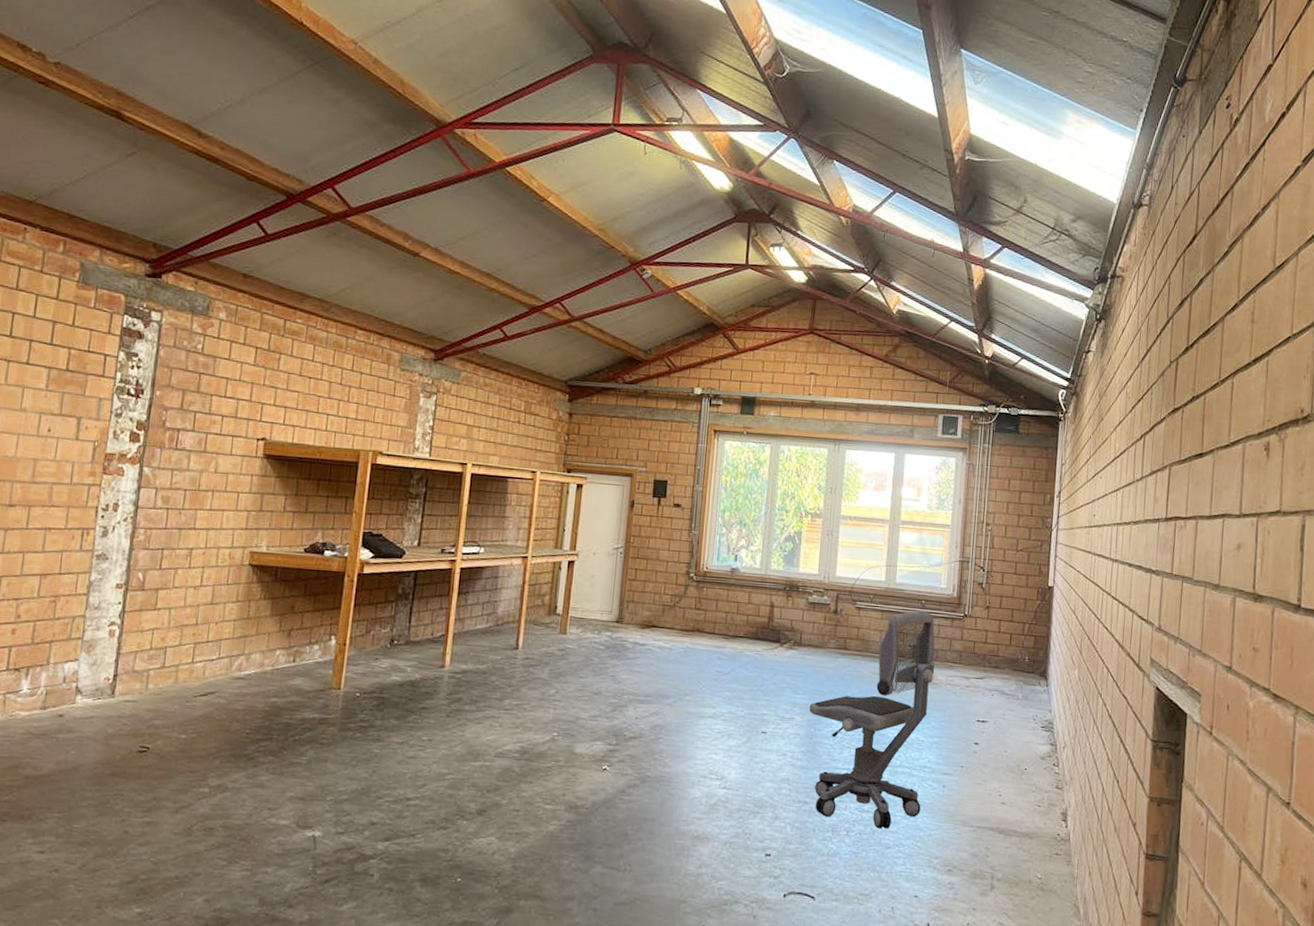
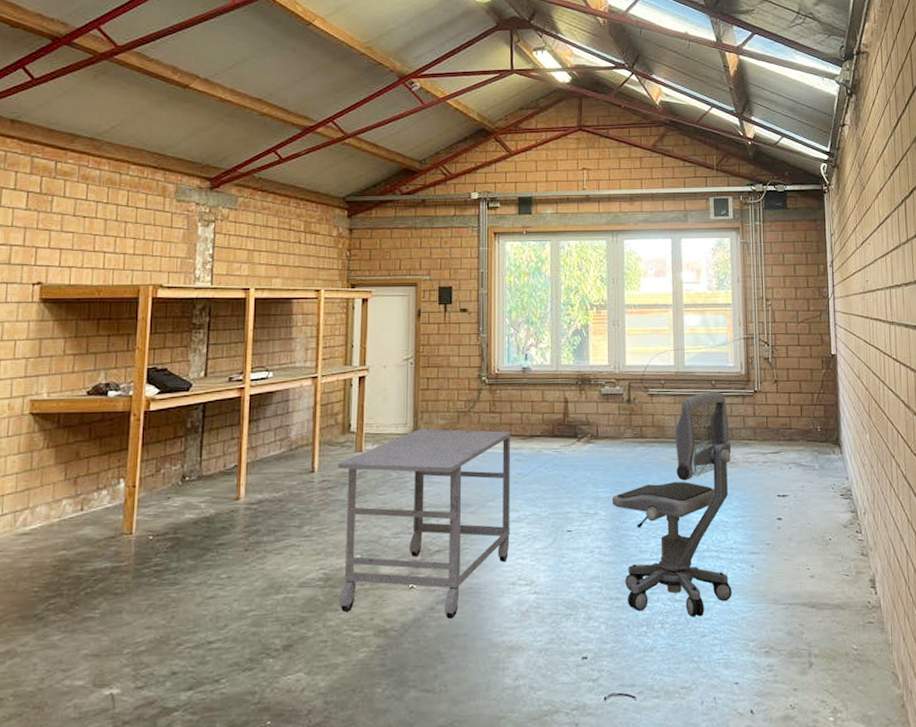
work table: none [533,618,715,803] -> present [338,429,511,619]

